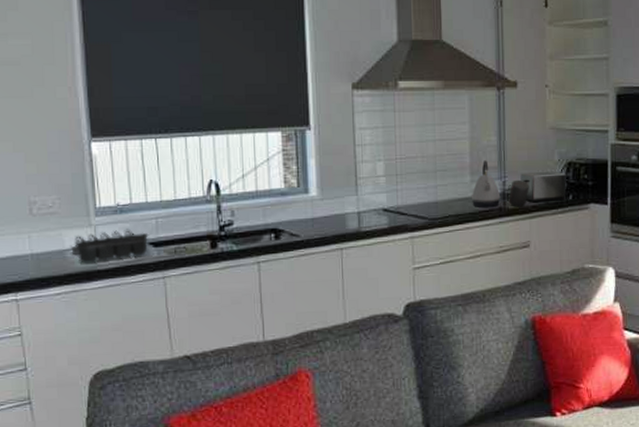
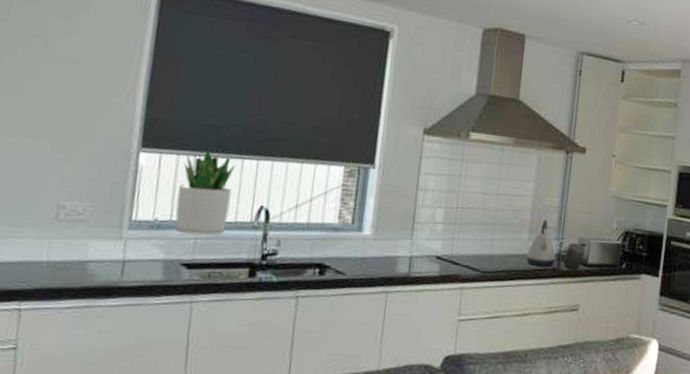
dish rack: present [70,229,149,263] -> none [93,246,184,278]
planter: none [132,131,182,215] -> present [175,148,236,236]

